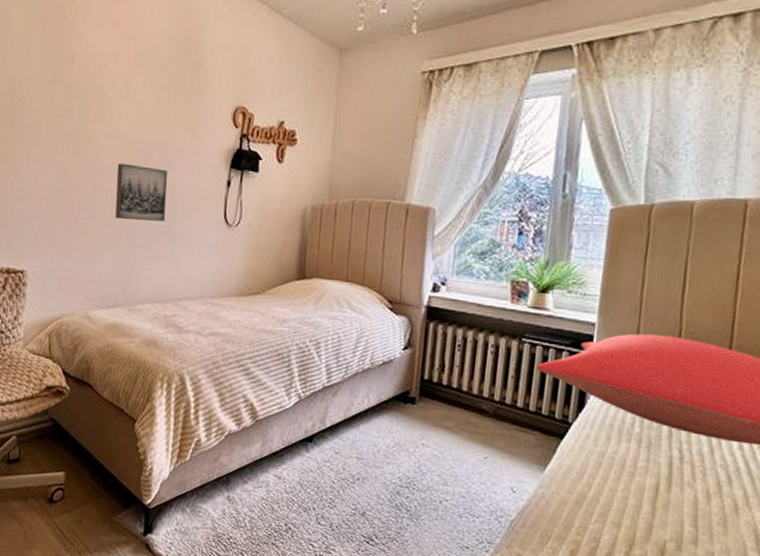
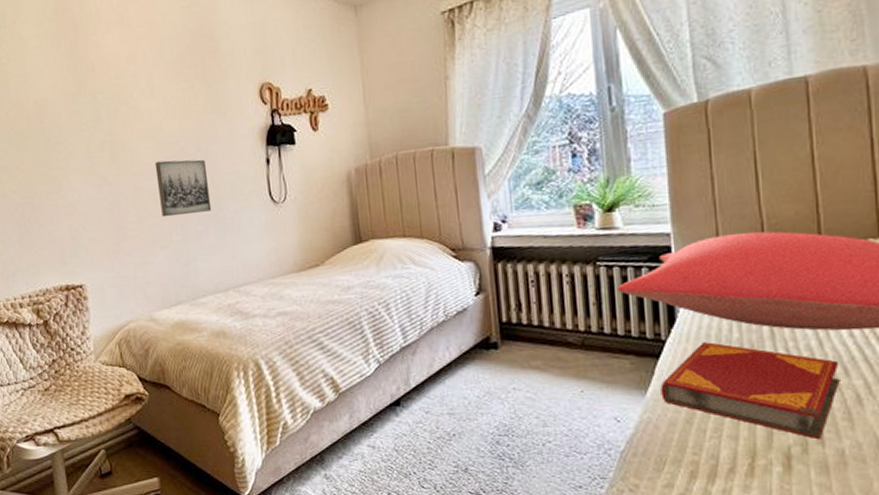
hardback book: none [558,431,725,540] -> present [660,342,840,440]

